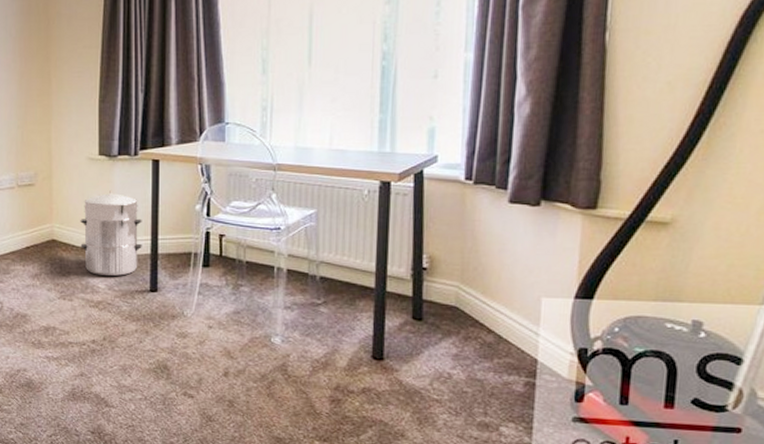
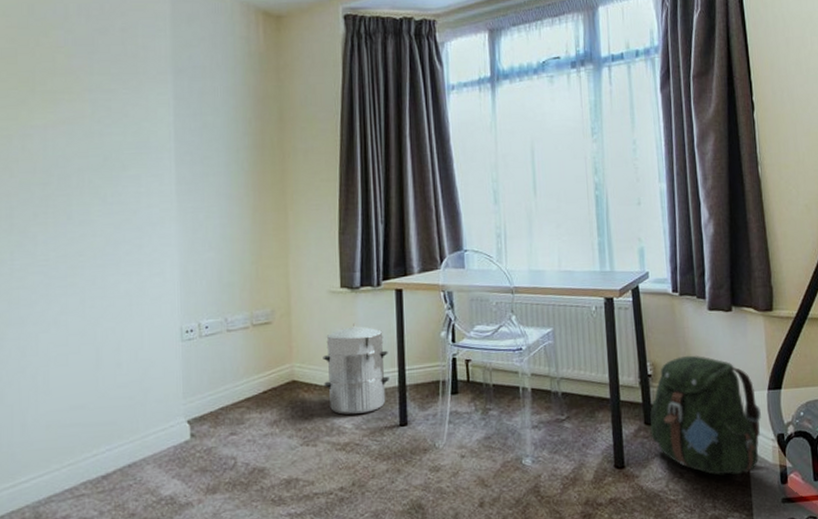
backpack: none [418,251,561,385] -> present [650,355,761,475]

